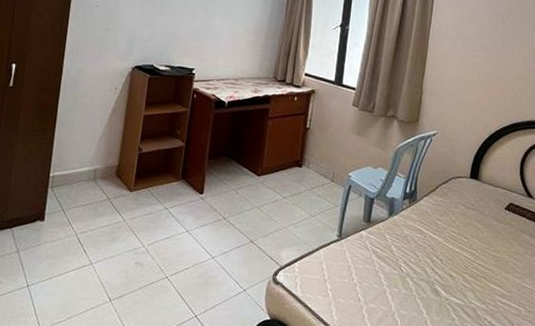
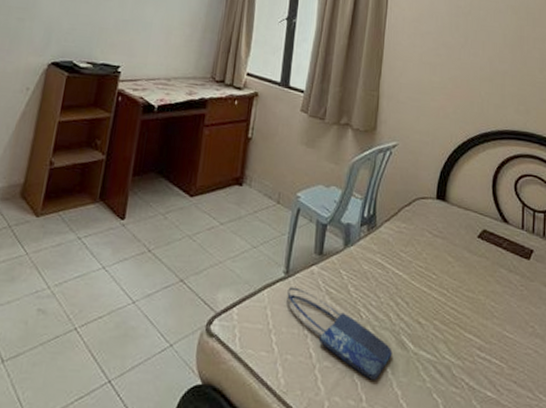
shopping bag: none [339,247,428,318] -> present [287,287,393,380]

